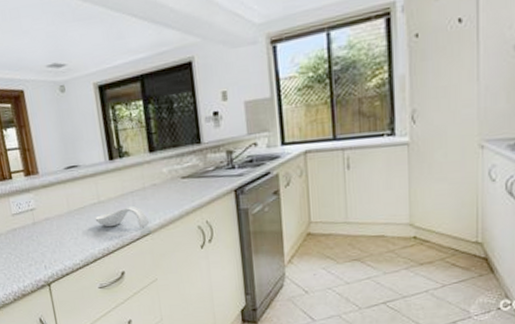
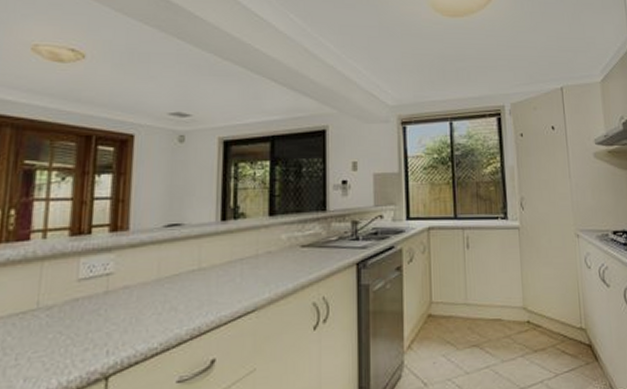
spoon rest: present [95,205,149,228] -> none [190,275,256,302]

